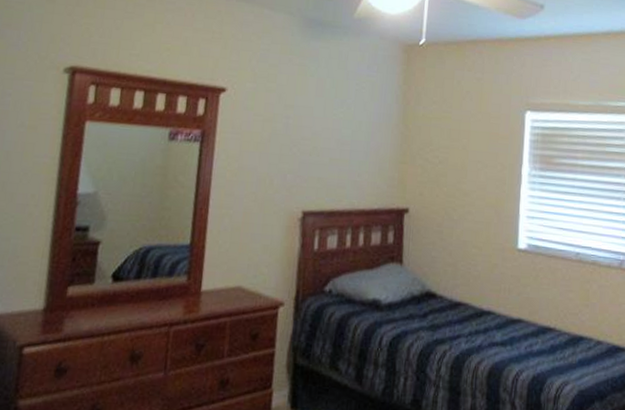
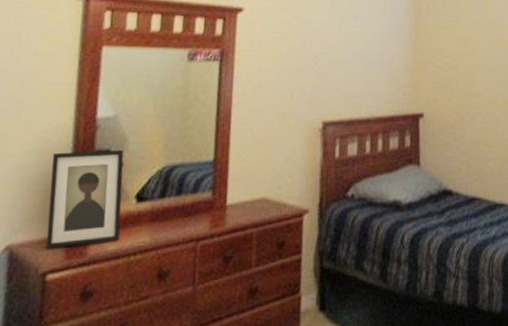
picture frame: none [24,226,103,322] -> present [45,149,124,249]

